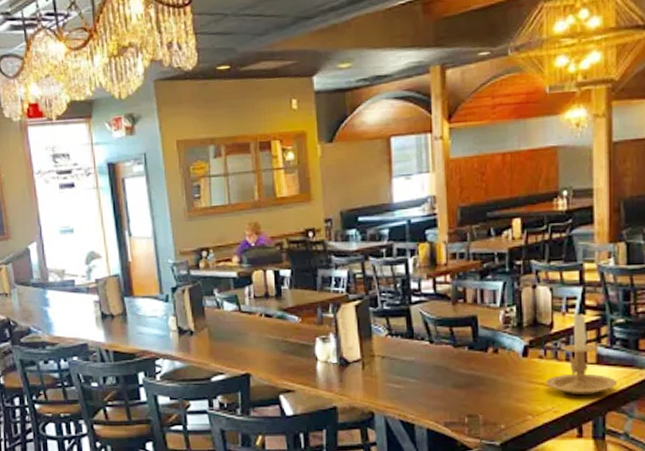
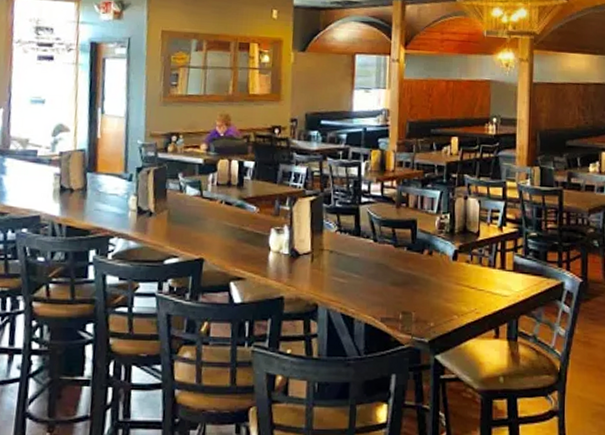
candle holder: present [545,311,618,396] -> none [470,223,530,300]

